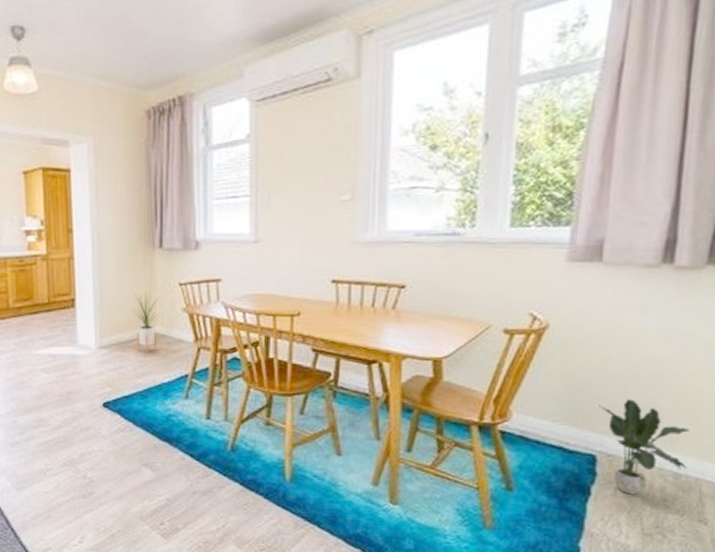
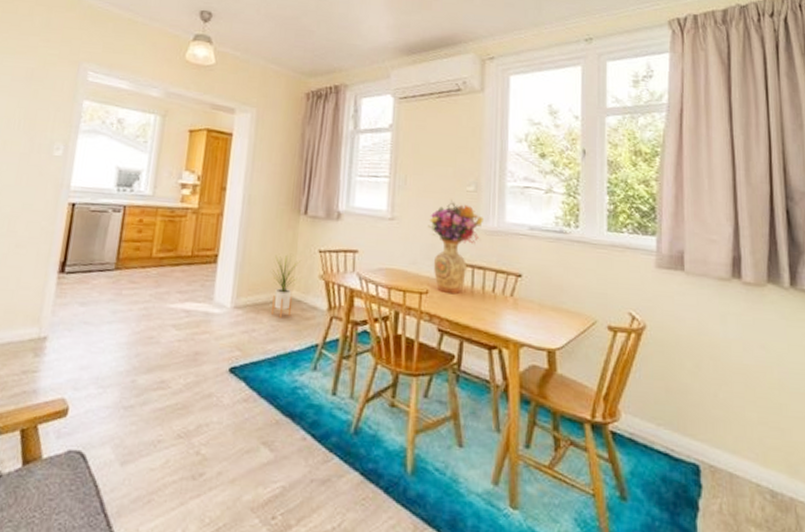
flower arrangement: none [297,212,361,314] -> present [428,199,483,295]
potted plant: present [598,399,690,495] -> none [695,407,781,513]

